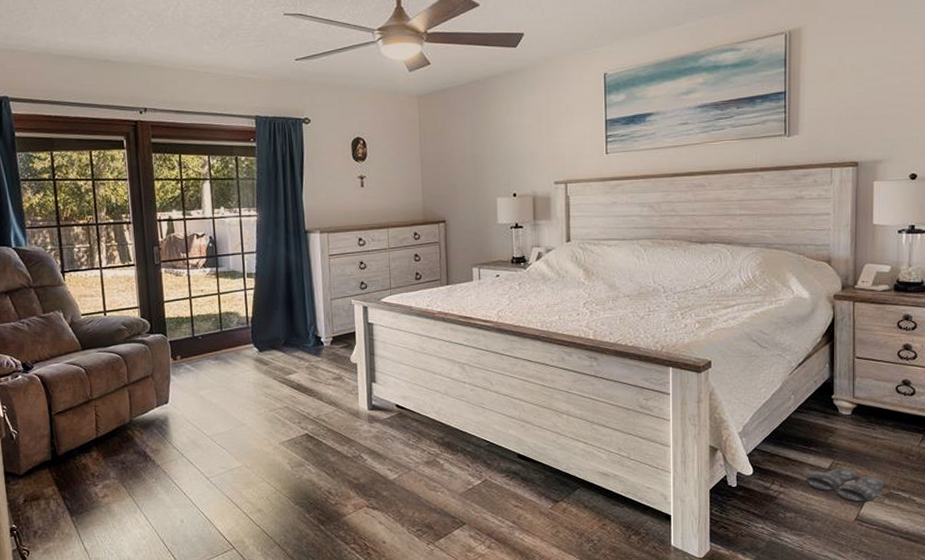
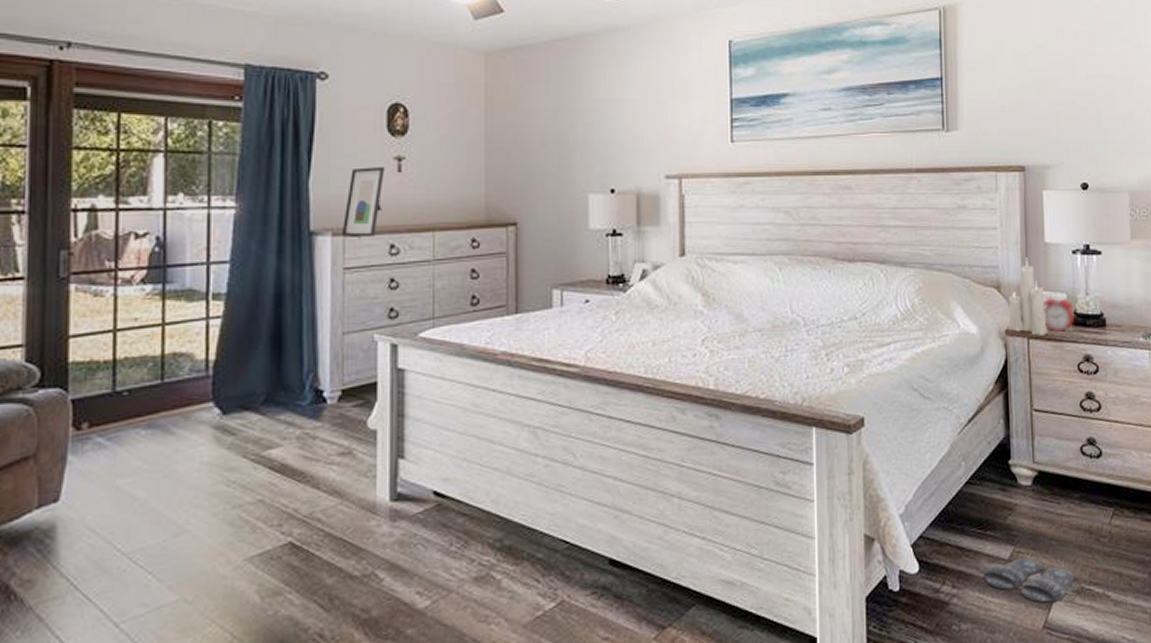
picture frame: none [326,183,353,234] -> present [341,166,385,237]
candle: none [836,237,872,299] -> present [1008,257,1048,336]
alarm clock: none [869,265,897,297] -> present [1043,292,1074,333]

